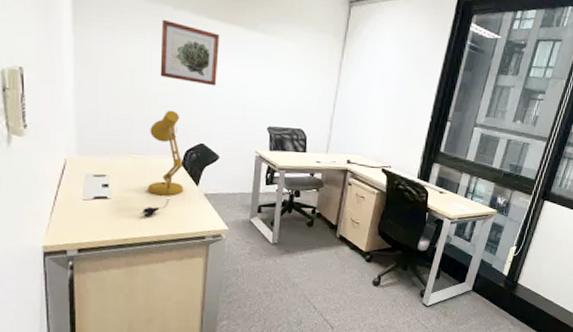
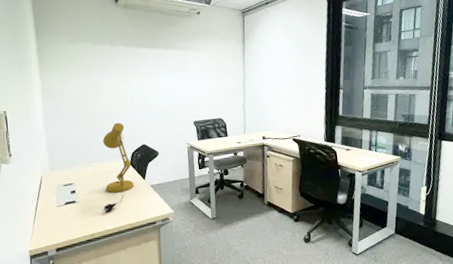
wall art: present [160,19,220,86] -> none [103,55,149,99]

